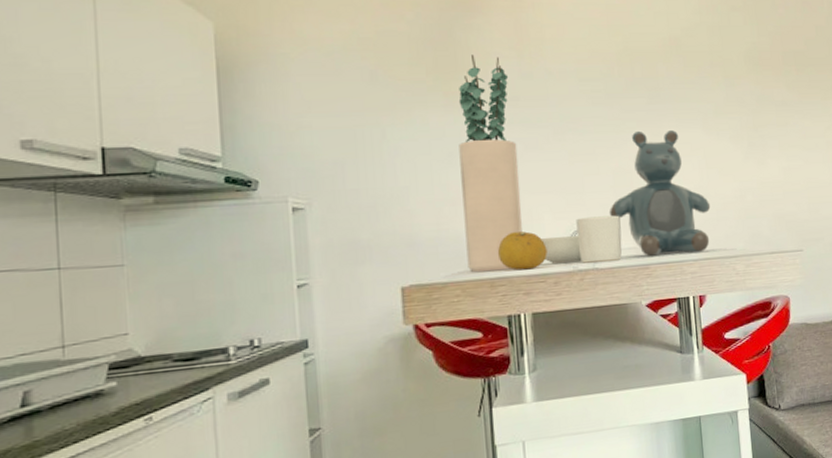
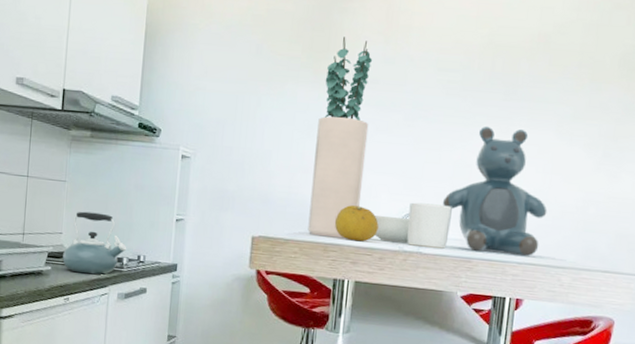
kettle: none [133,297,233,382] -> present [62,211,127,275]

